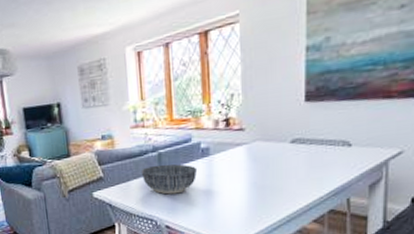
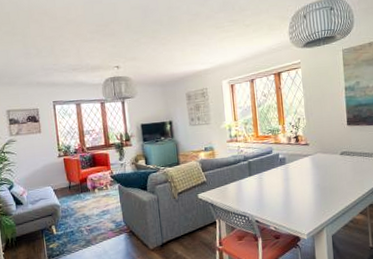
bowl: present [140,164,198,195] -> none [235,170,278,195]

